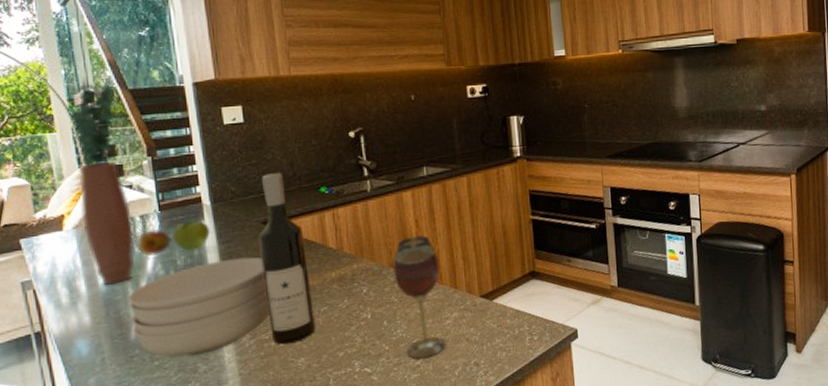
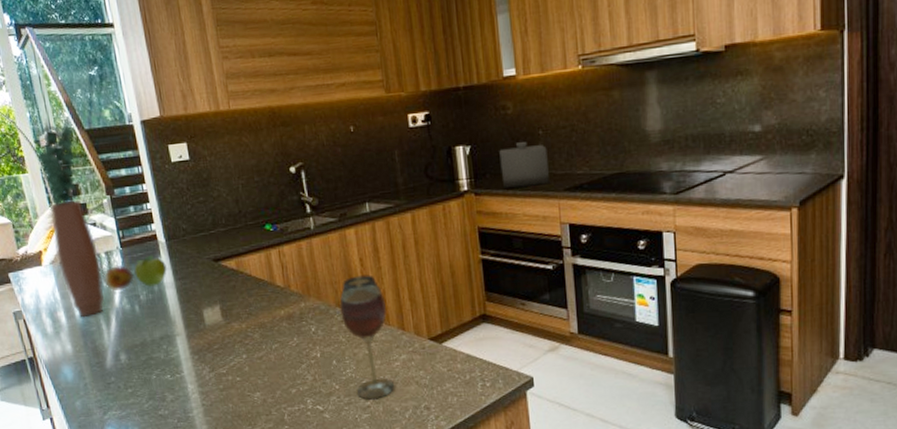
bowl: present [127,257,271,357] -> none [100,293,227,386]
bottle: present [258,173,316,345] -> none [210,210,269,379]
canister: none [549,113,595,155] -> present [499,141,551,188]

